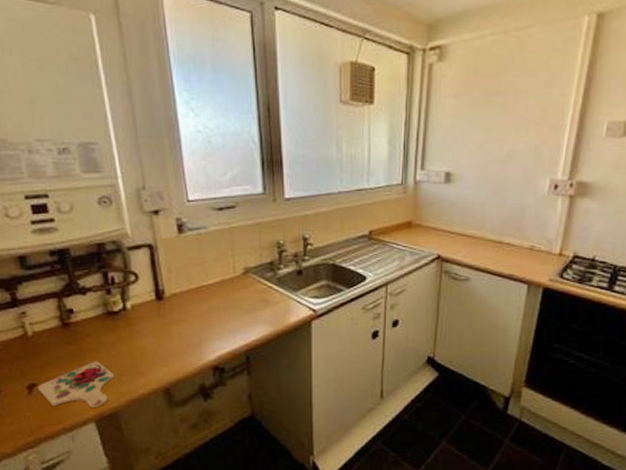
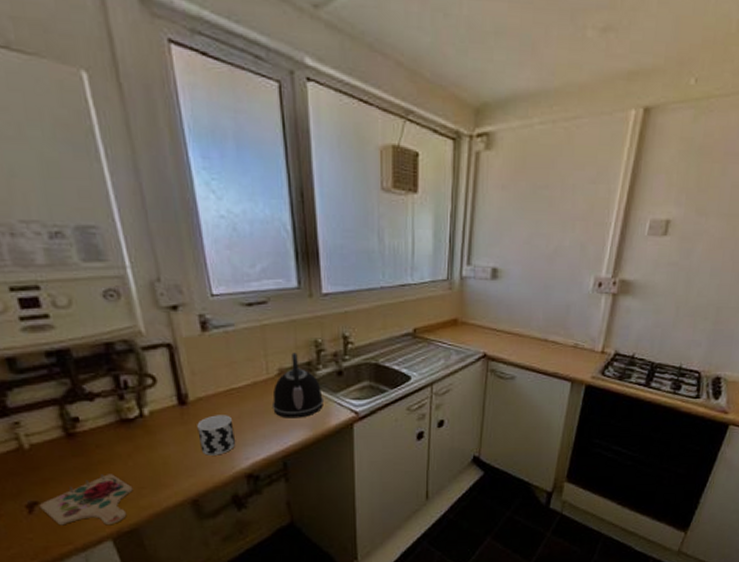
cup: none [171,310,204,347] -> present [197,415,235,456]
kettle: none [238,253,284,315] -> present [273,353,323,418]

